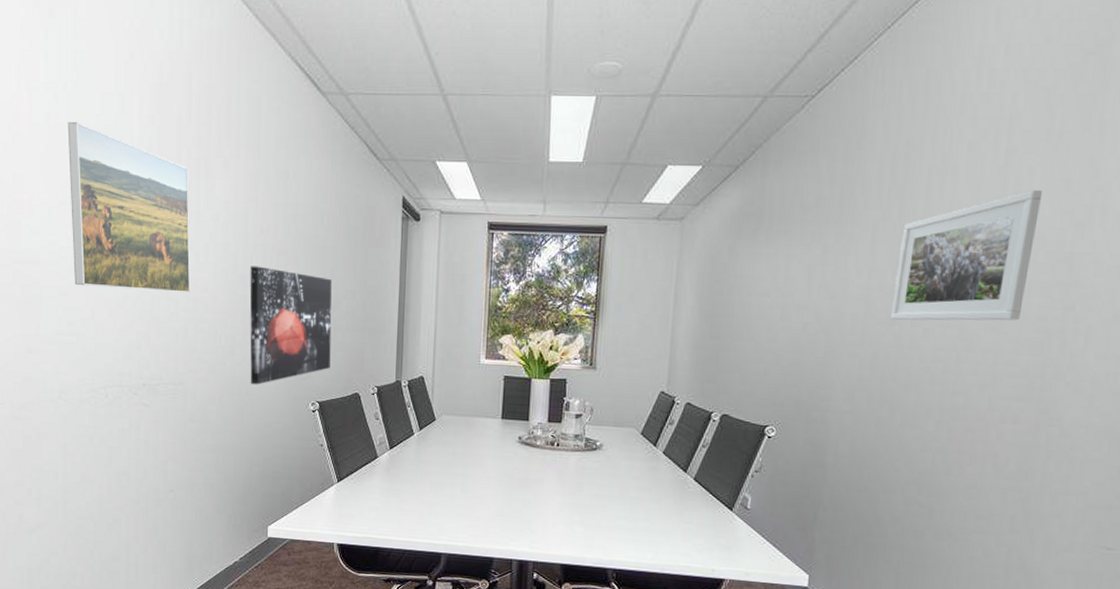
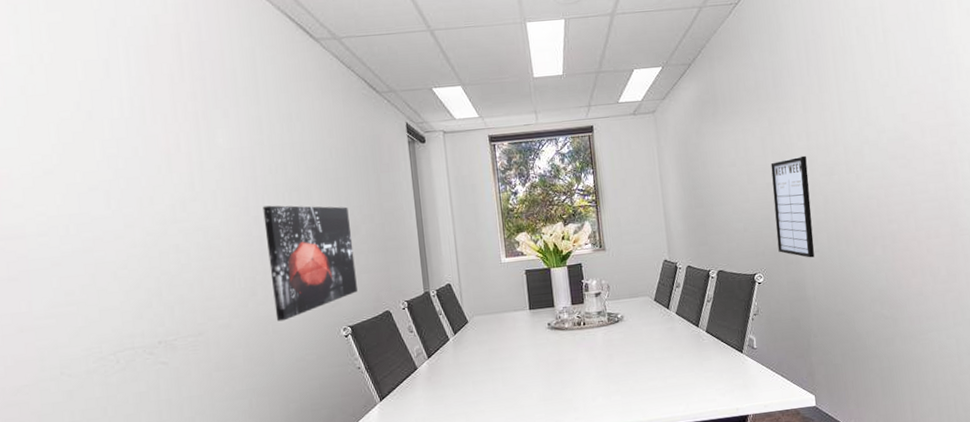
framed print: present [67,121,191,294] -> none [47,90,201,254]
writing board: none [801,296,862,419] -> present [770,155,814,258]
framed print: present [890,189,1042,321] -> none [824,57,922,171]

